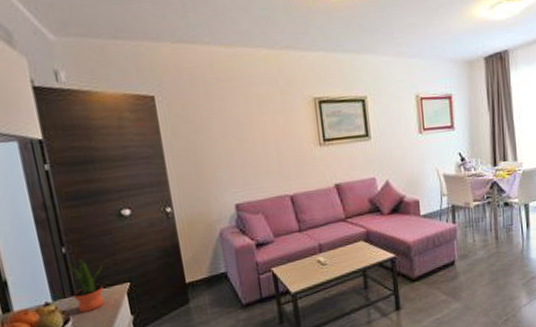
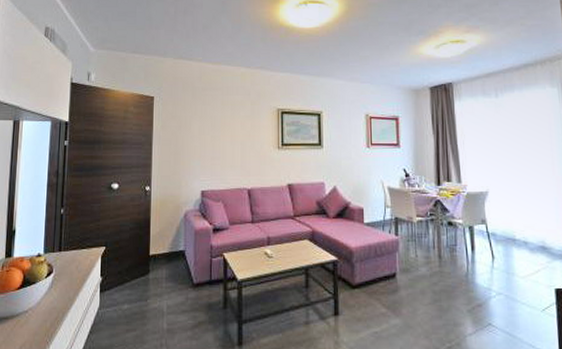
potted plant: present [68,259,104,313] -> none [60,221,89,267]

